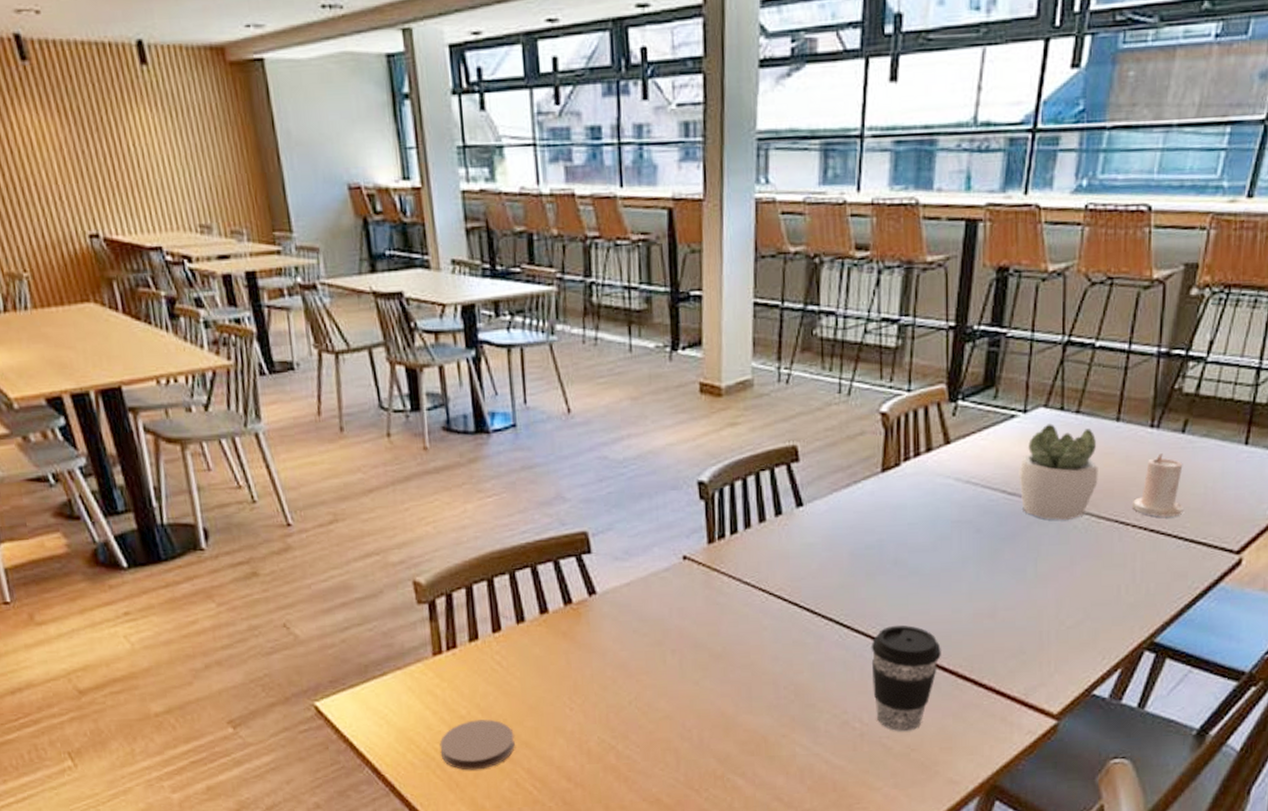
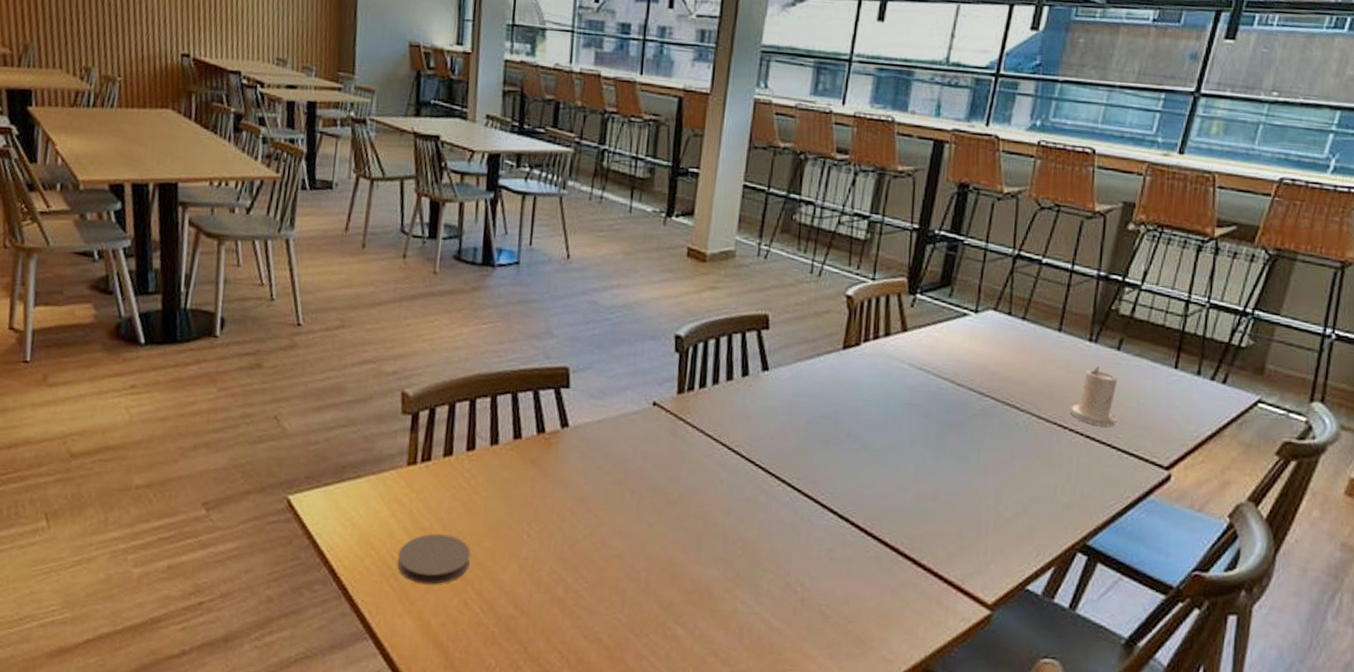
coffee cup: present [871,624,941,732] -> none [817,495,885,602]
succulent plant: present [1019,424,1098,521] -> none [967,325,1040,417]

